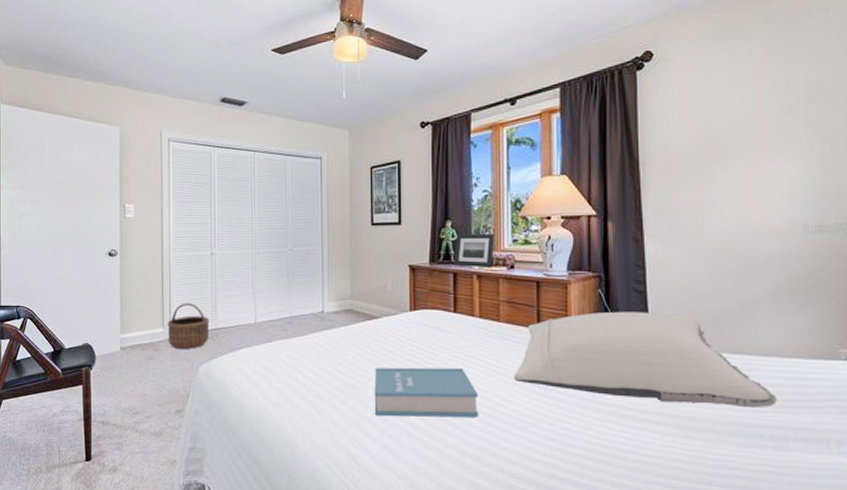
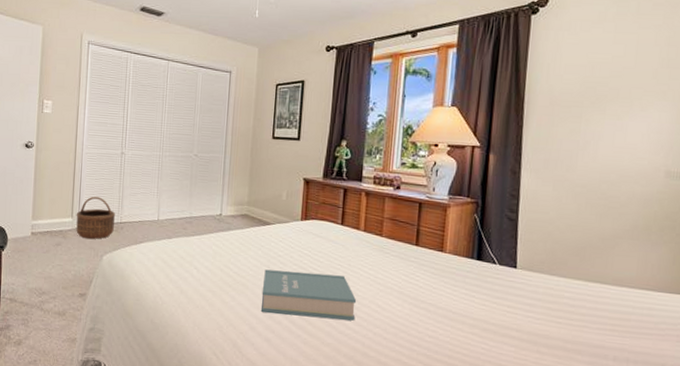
picture frame: present [453,233,496,269] -> none [345,152,386,188]
pillow: present [513,311,777,409] -> none [389,235,624,332]

